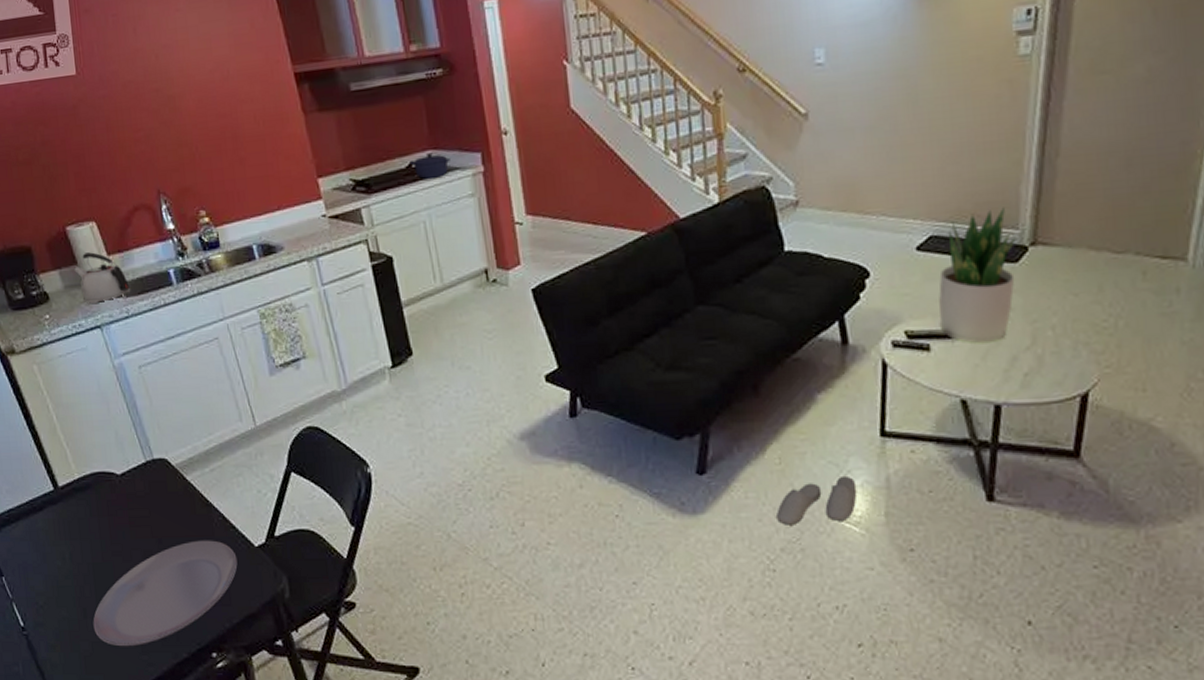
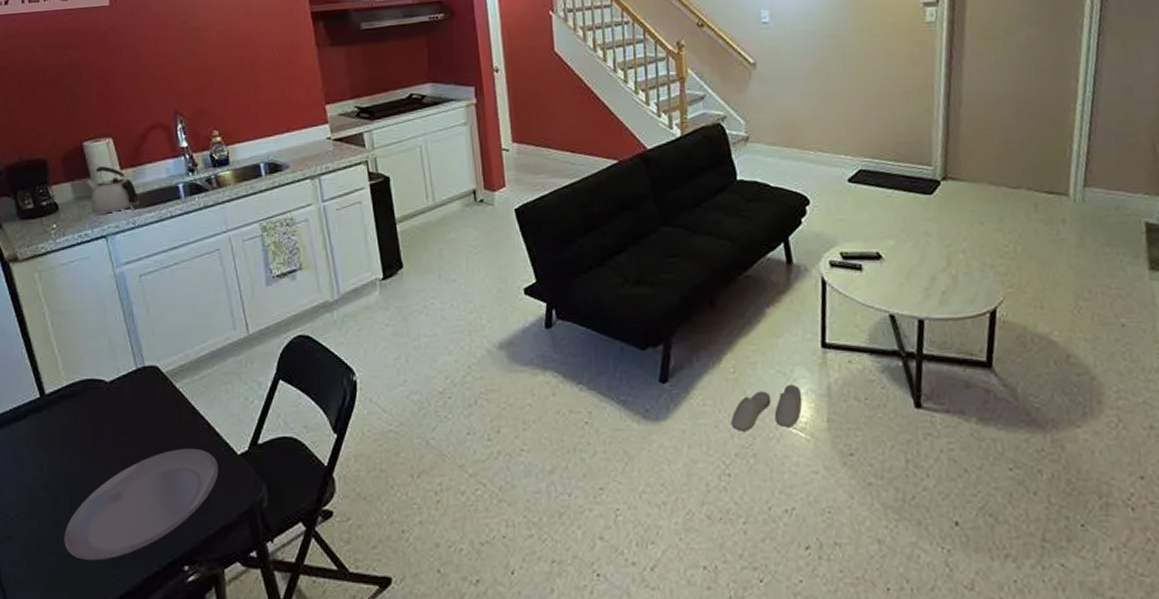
cooking pot: present [409,153,450,180] -> none [410,85,447,109]
planter: present [938,207,1016,344] -> none [868,147,931,265]

